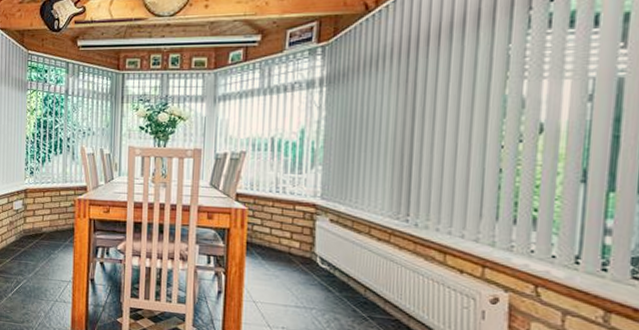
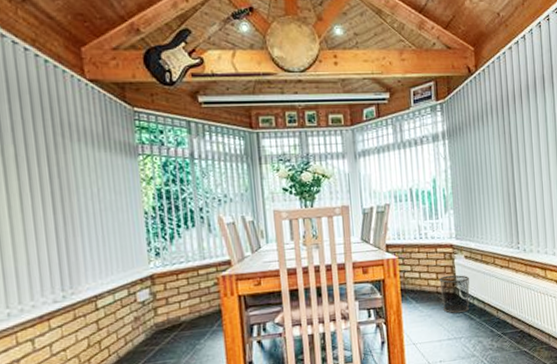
waste bin: none [293,237,332,282] -> present [439,275,470,314]

